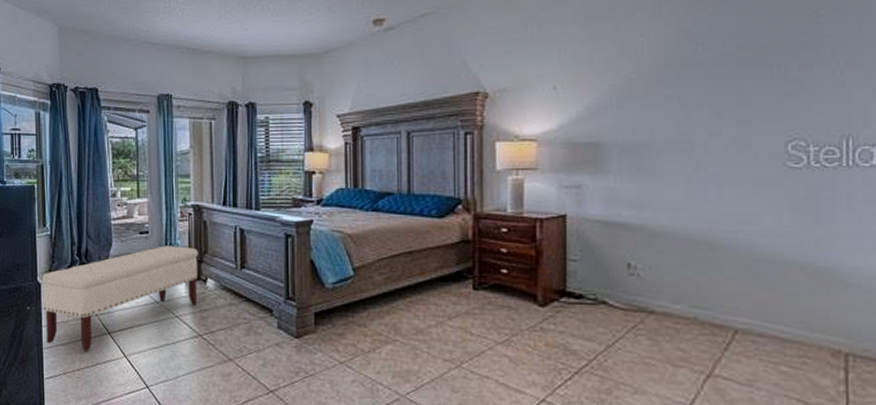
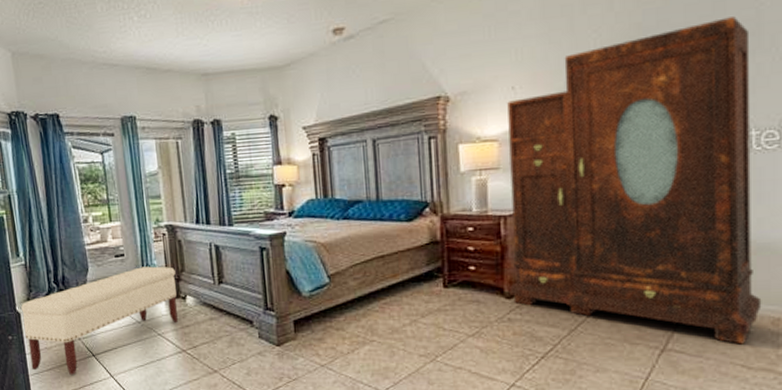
wardrobe: none [542,27,821,376] -> present [507,16,762,345]

